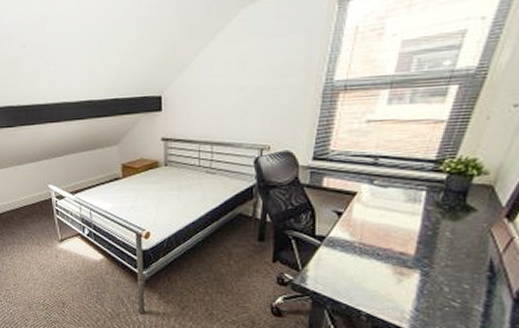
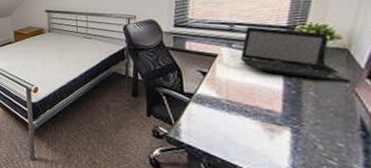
laptop: none [380,160,490,222] -> present [240,26,352,83]

